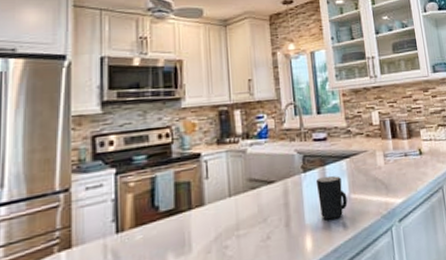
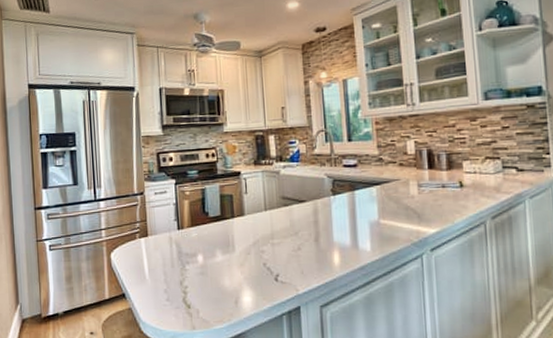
mug: present [315,175,348,220] -> none [344,200,376,240]

